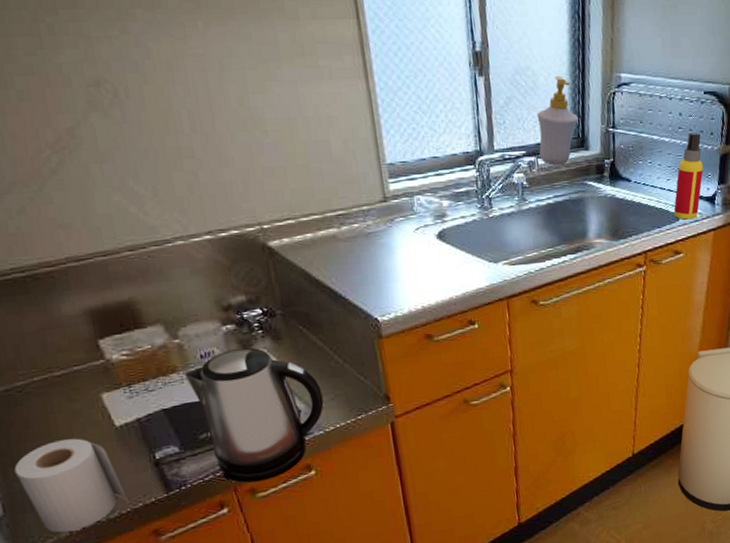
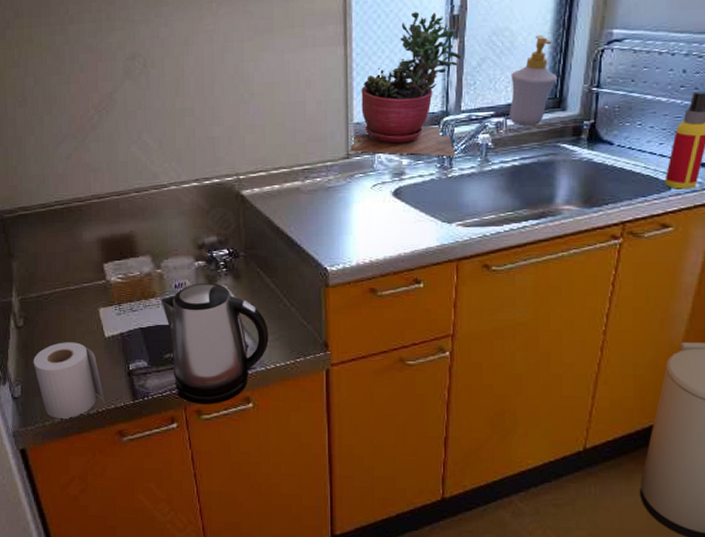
succulent plant: none [385,46,495,197] -> present [350,12,462,157]

